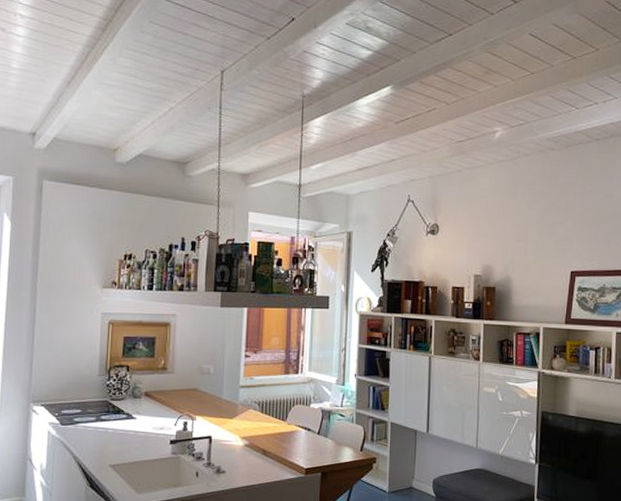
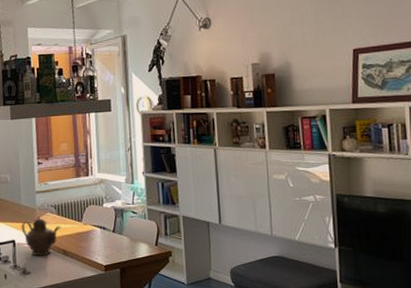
teapot: none [220,413,263,455] -> present [21,217,61,256]

